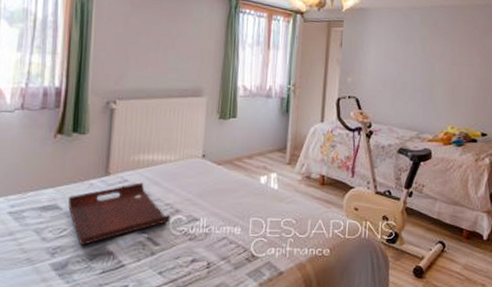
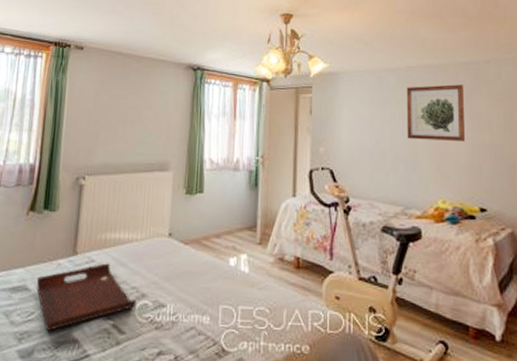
wall art: none [426,24,478,76] -> present [406,84,466,141]

